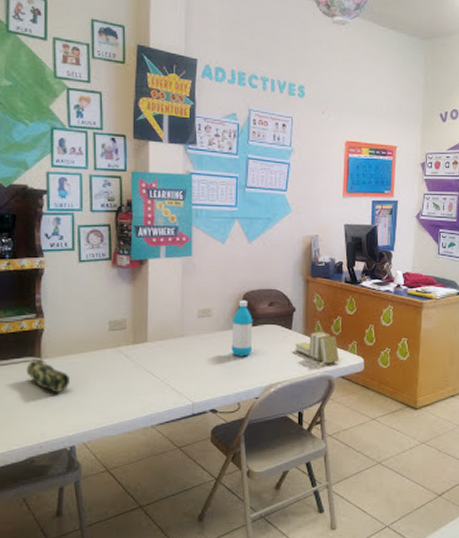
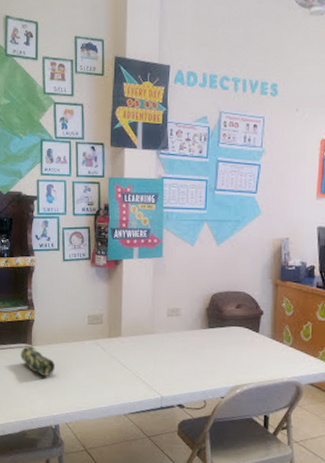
water bottle: present [231,300,253,357] -> none [199,301,220,356]
books: present [295,332,340,364] -> none [262,336,309,370]

